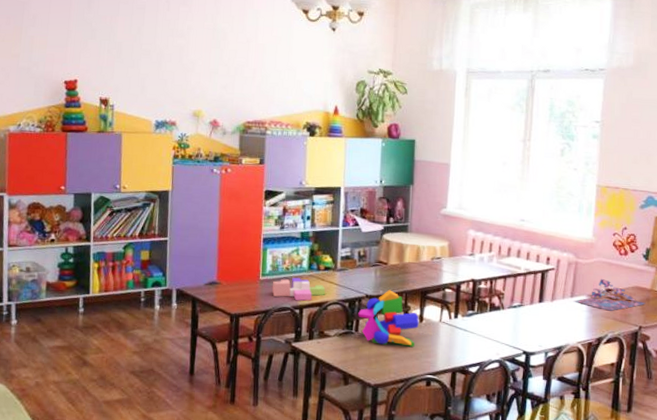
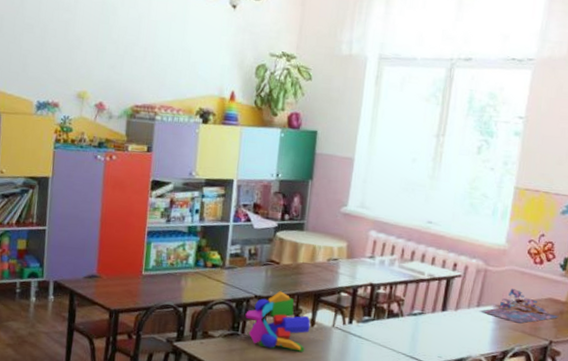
toy blocks: present [272,277,326,301] -> none [155,274,212,299]

